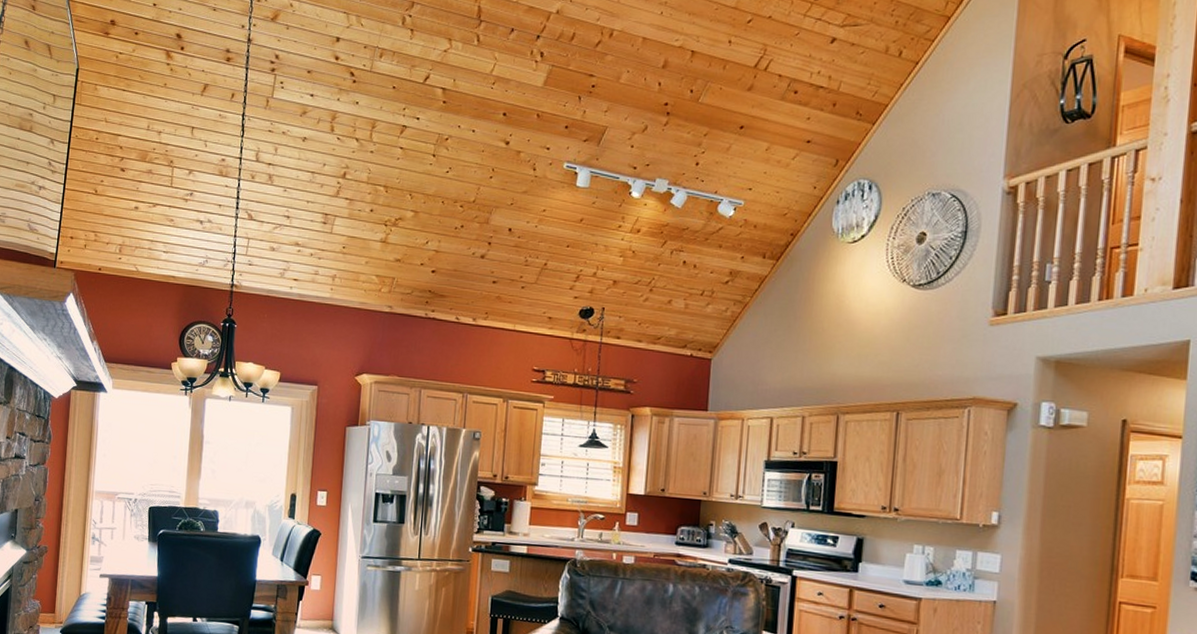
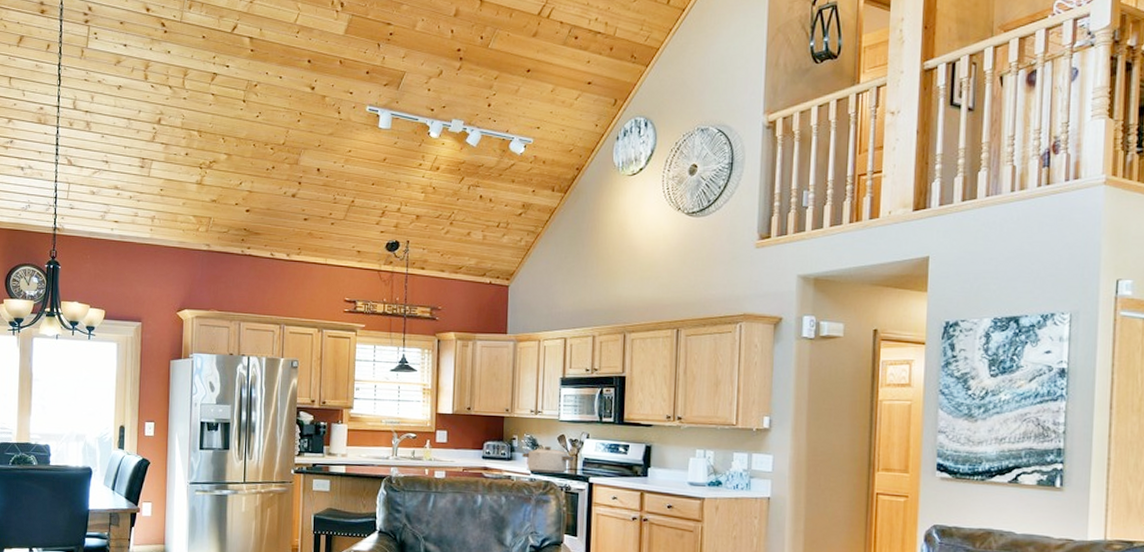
cooking pot: none [719,534,776,565] -> present [522,447,574,474]

